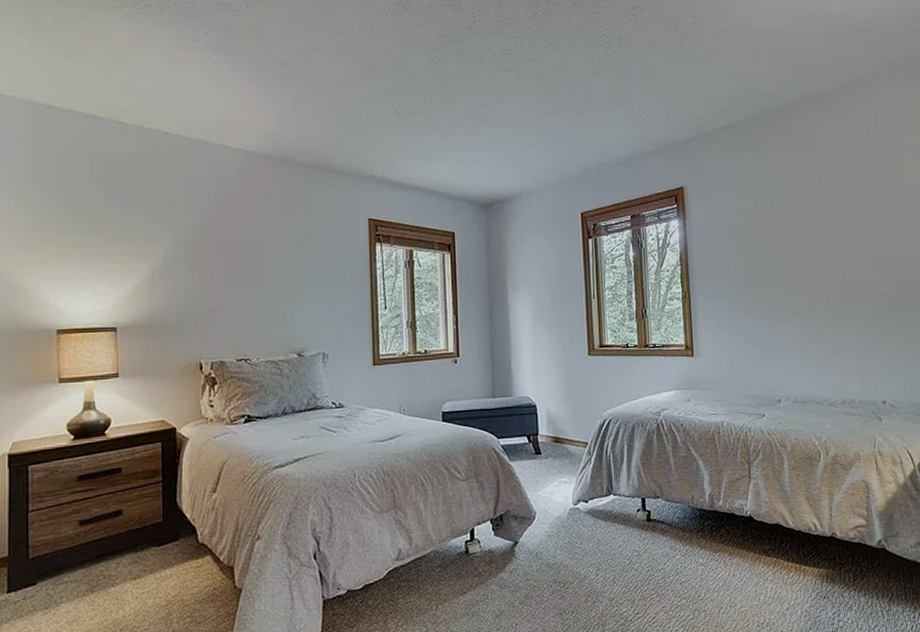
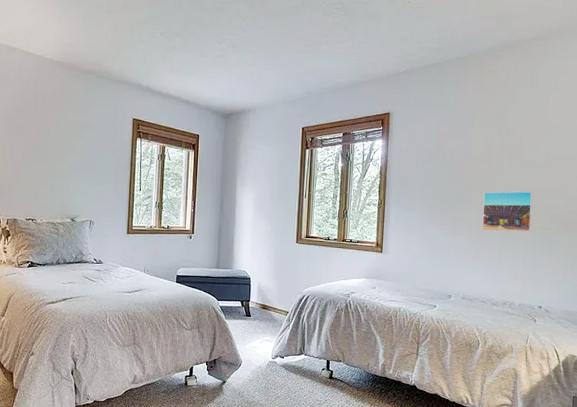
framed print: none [803,265,863,318] -> present [482,191,533,233]

